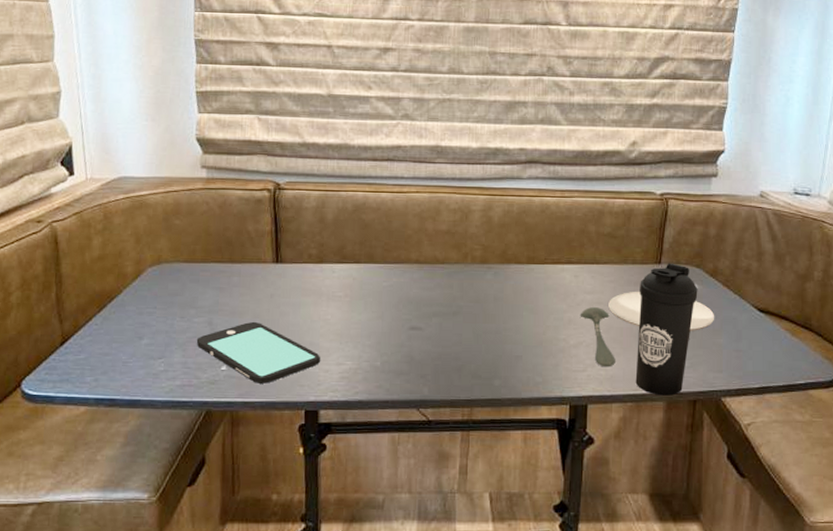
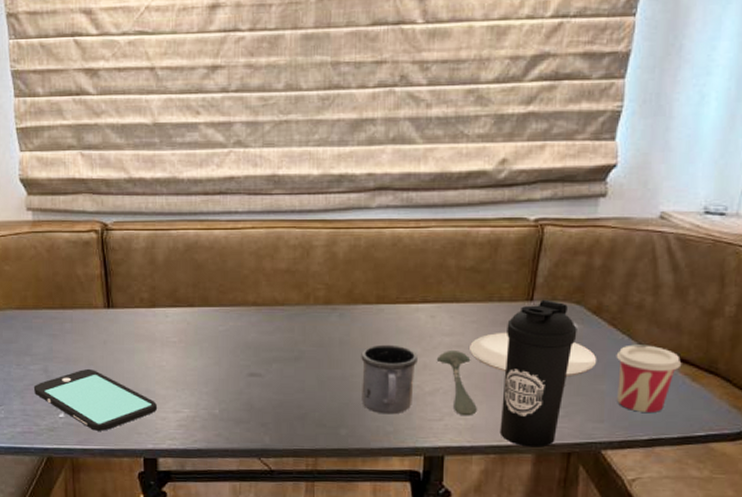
mug: none [513,301,563,366] -> present [361,344,418,415]
cup: none [730,303,783,363] -> present [616,344,682,412]

